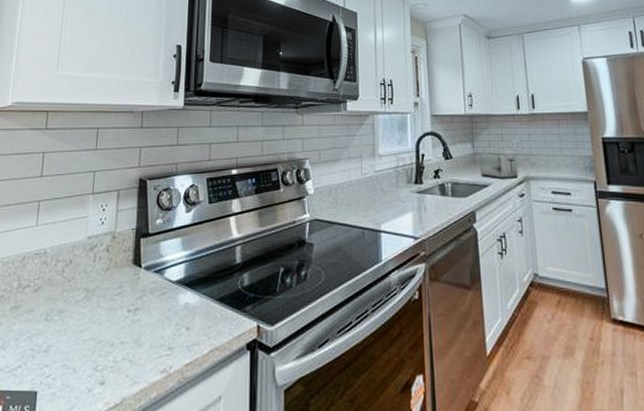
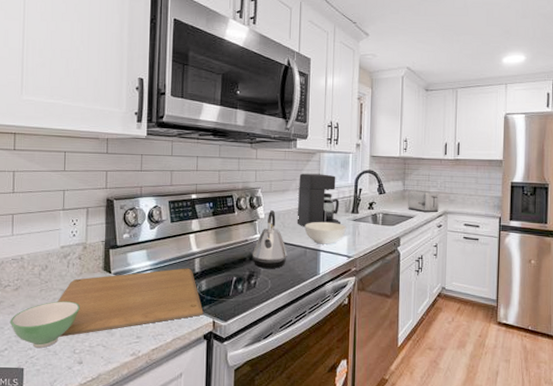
bowl: none [26,303,106,364] -> present [9,301,81,348]
chopping board: none [80,258,246,349] -> present [58,268,204,337]
kettle: none [301,184,342,257] -> present [252,210,288,269]
coffee maker: none [351,139,402,204] -> present [297,173,340,228]
bowl: none [361,195,410,223] -> present [304,221,346,245]

